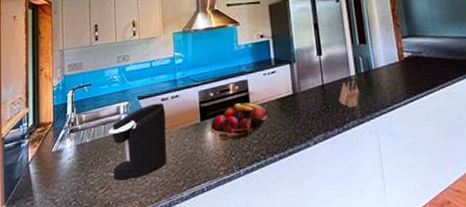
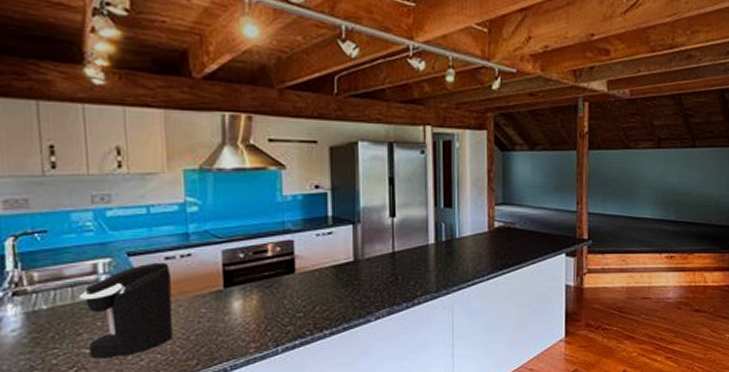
fruit basket: present [210,102,271,141] -> none [238,268,322,313]
knife block: present [338,75,360,108] -> none [411,244,438,281]

